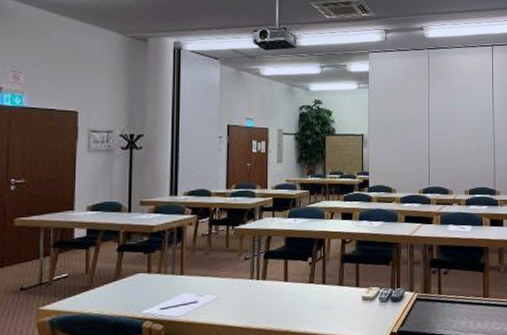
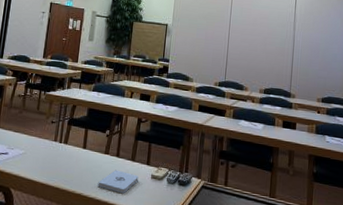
notepad: none [305,298,349,322] -> present [98,170,139,193]

